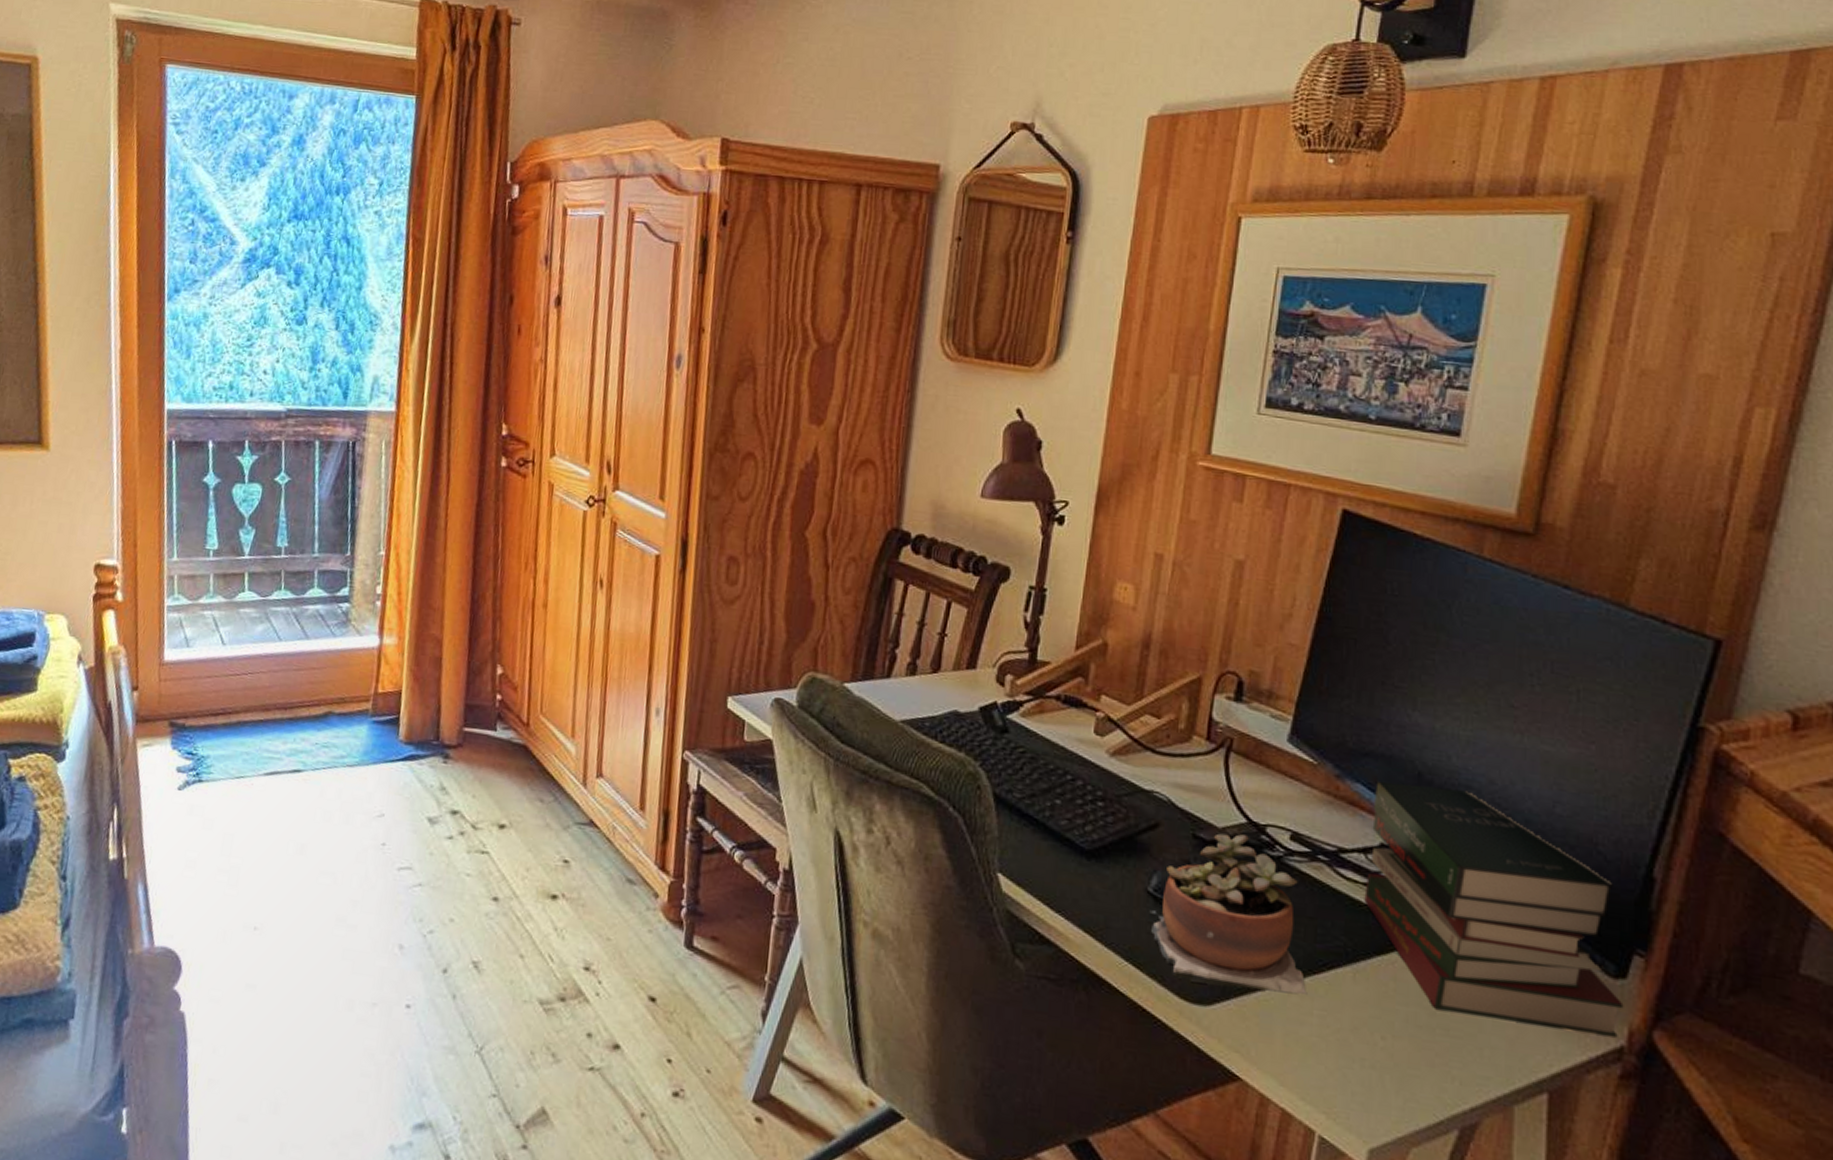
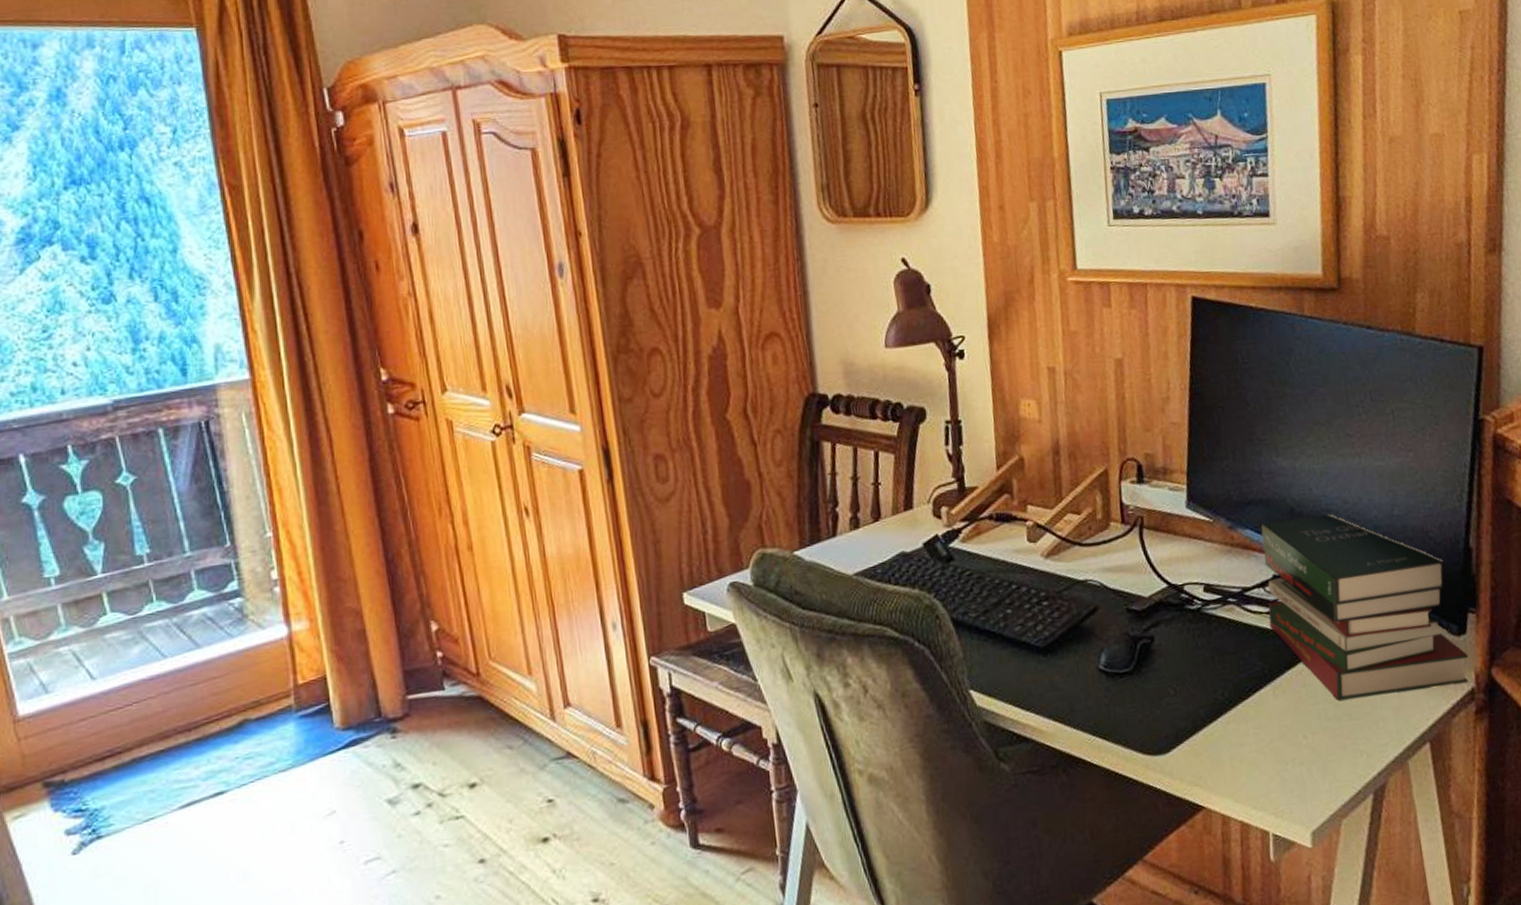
succulent plant: present [1149,833,1308,994] -> none [1104,597,1242,738]

